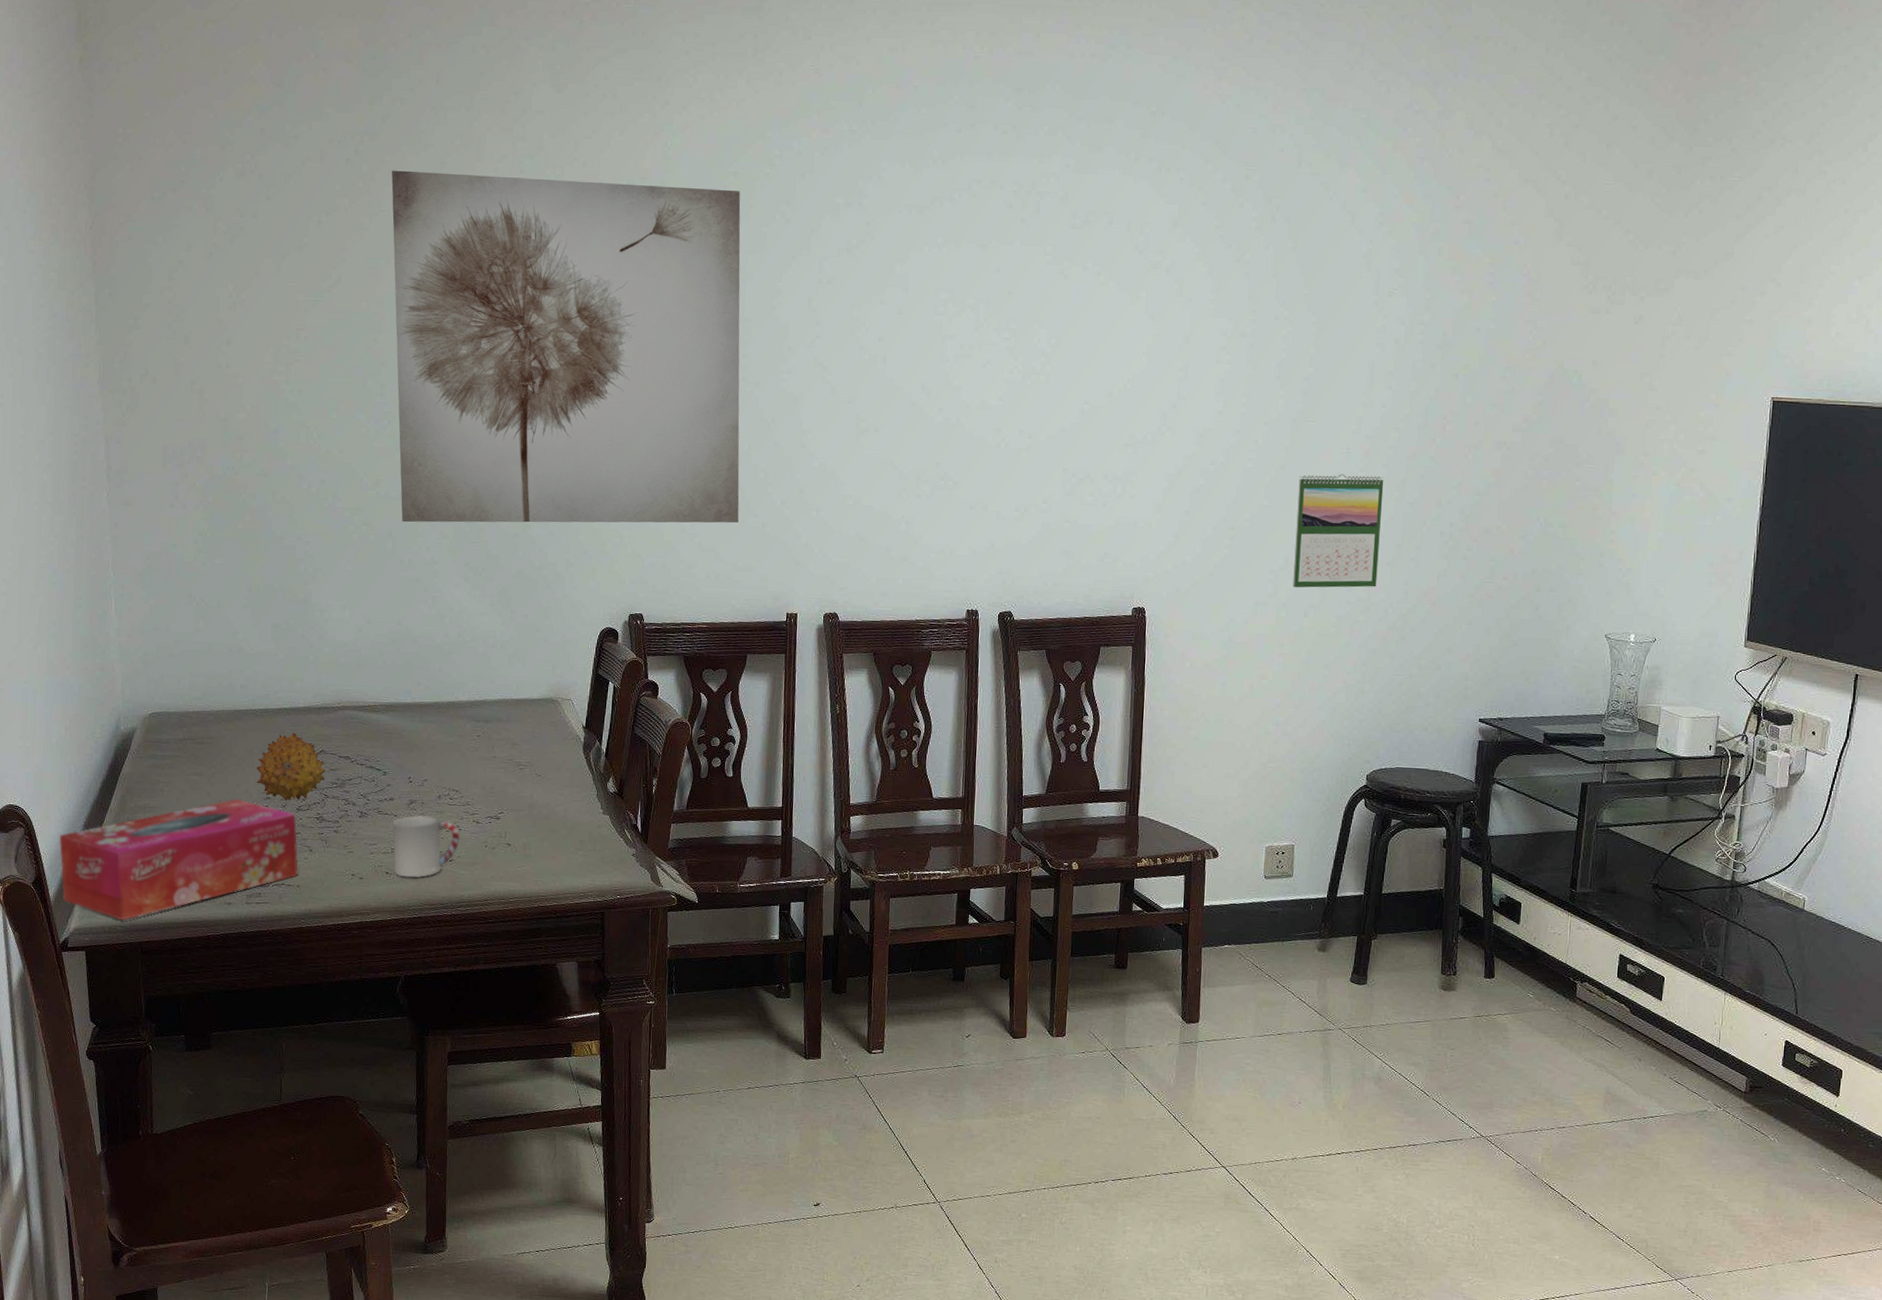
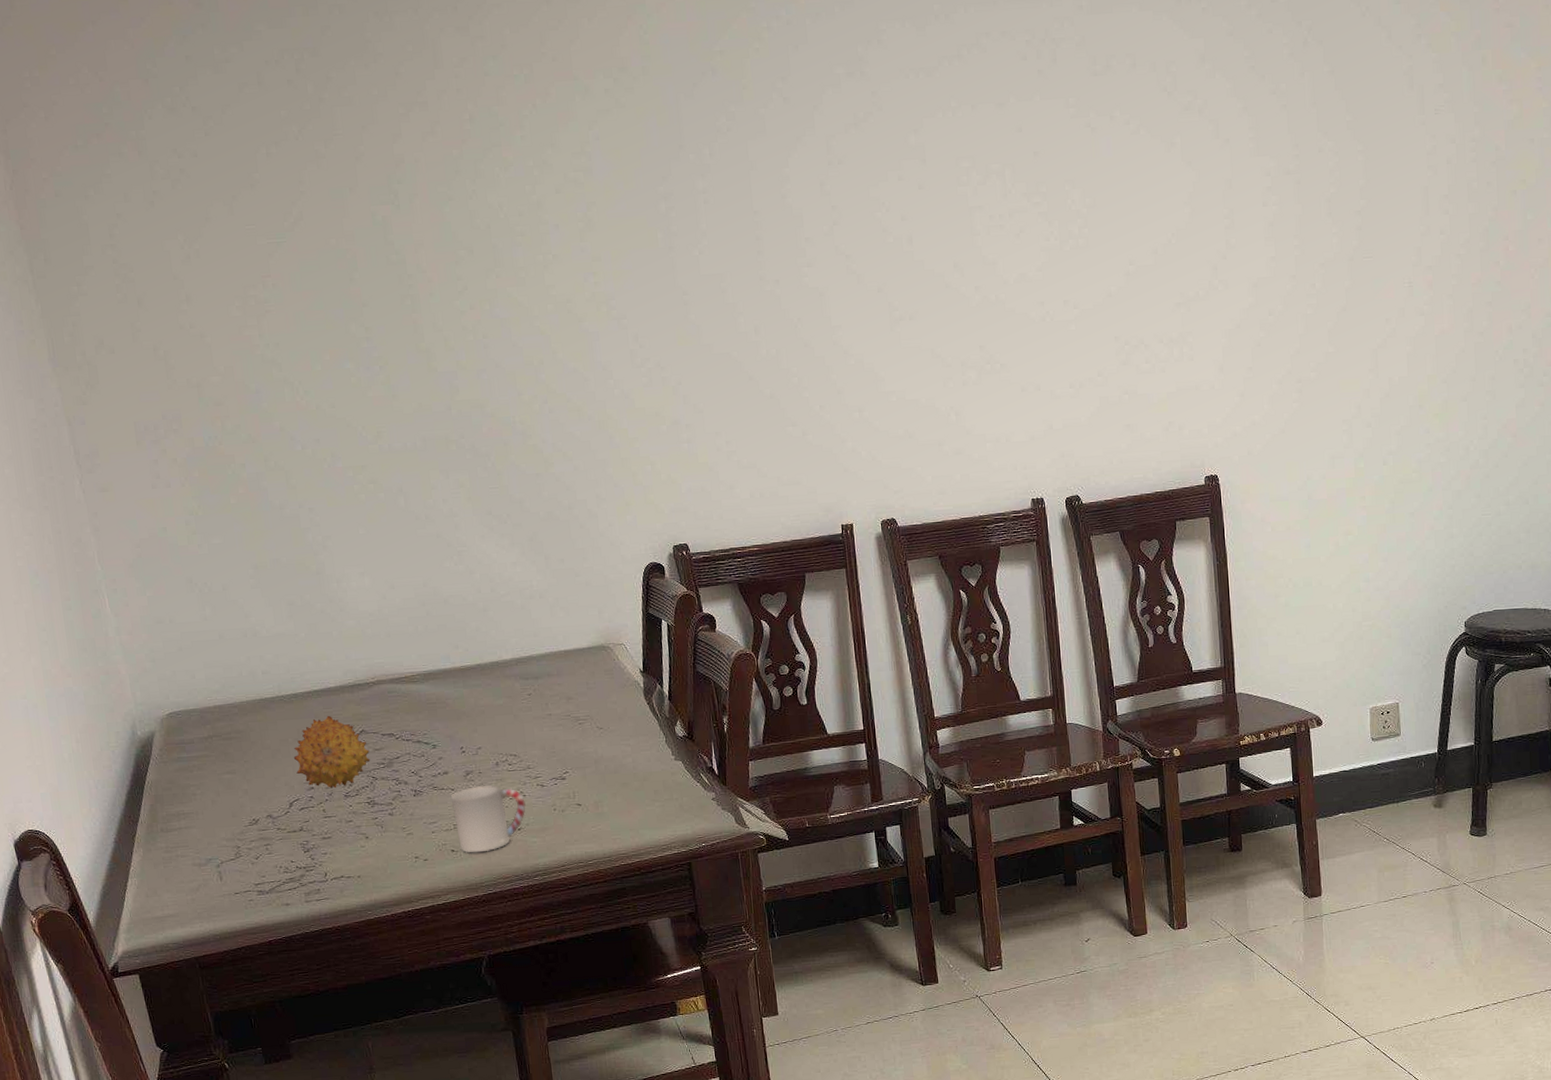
tissue box: present [59,799,298,921] -> none [89,793,357,937]
wall art: present [391,170,741,523] -> none [341,71,777,475]
calendar: present [1293,474,1384,588] -> none [1362,308,1455,436]

